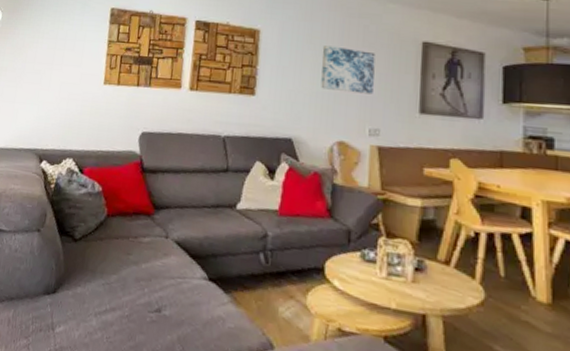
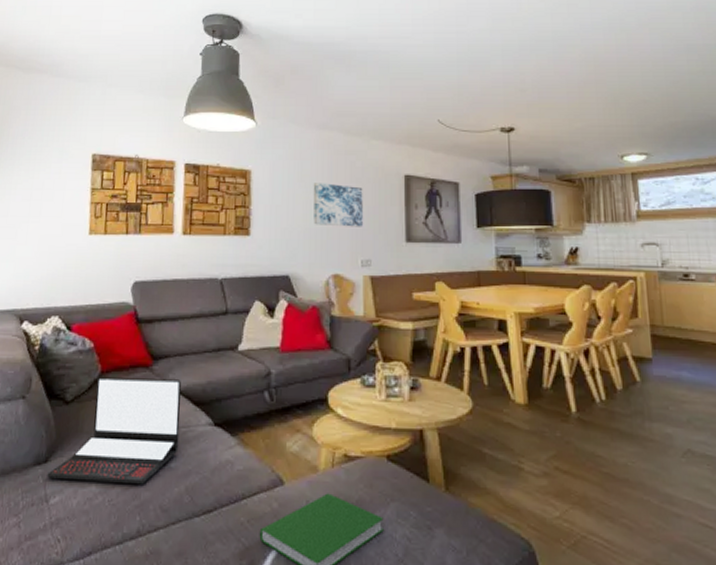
laptop: none [54,220,180,328] -> present [47,377,181,485]

